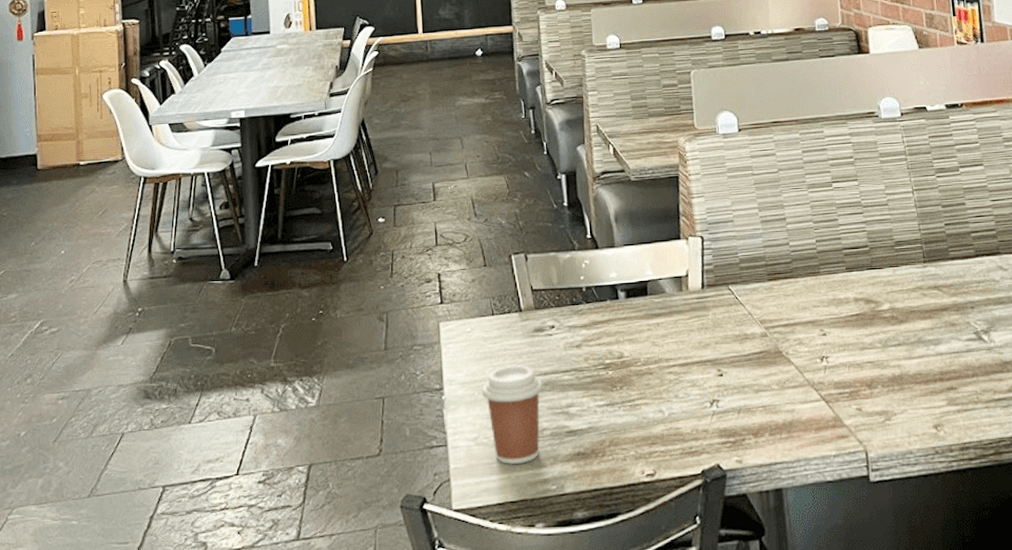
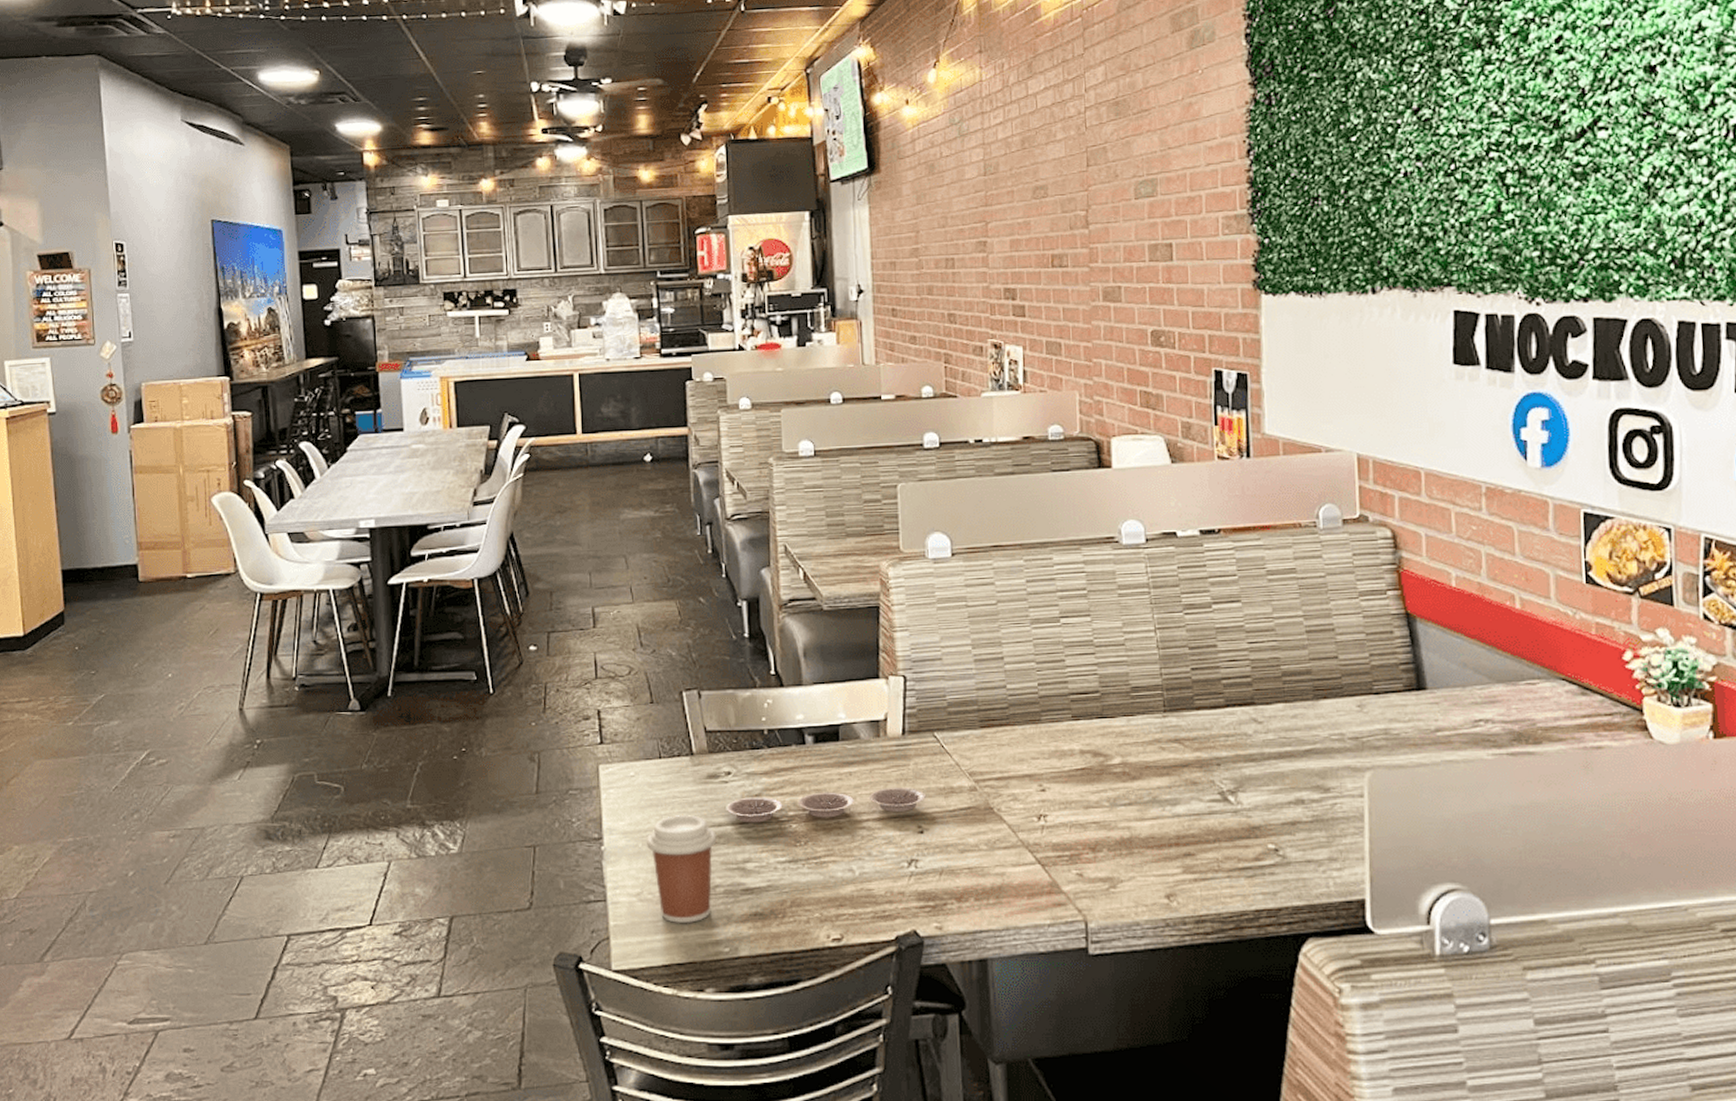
plate: none [551,335,724,371] -> present [726,788,926,823]

